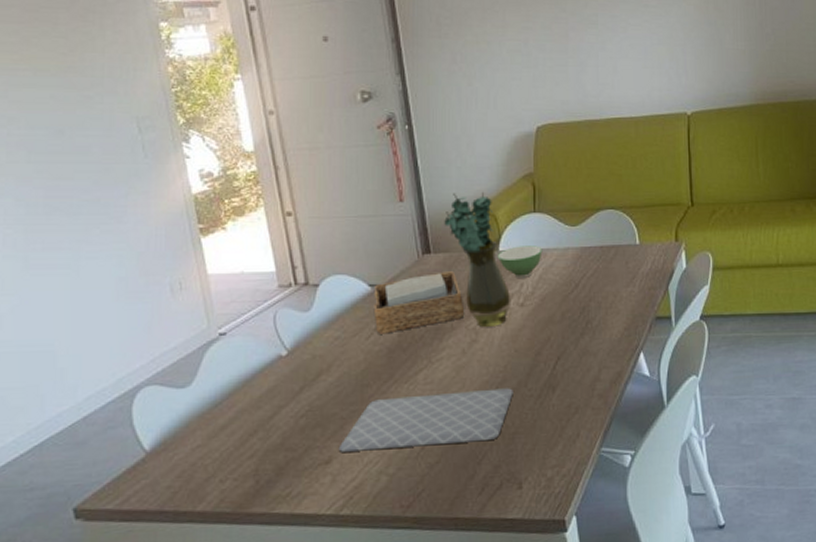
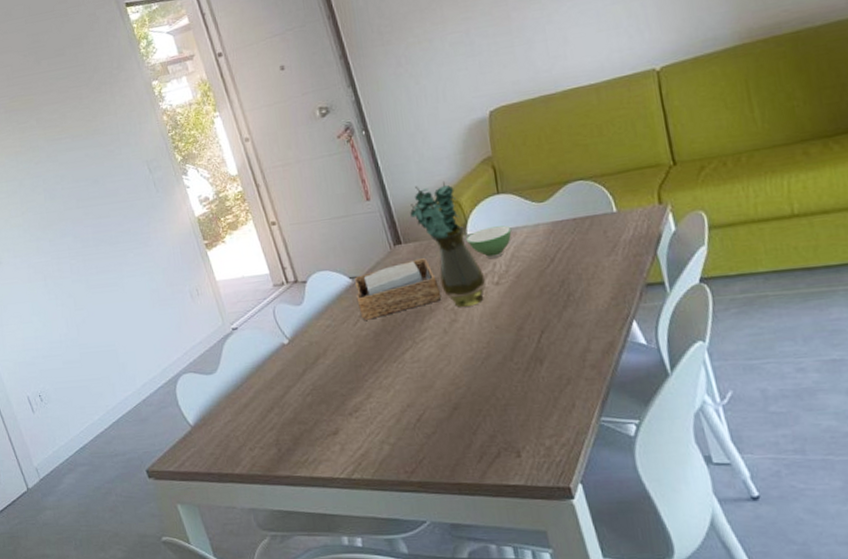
placemat: present [338,388,513,452] -> none [342,363,500,425]

